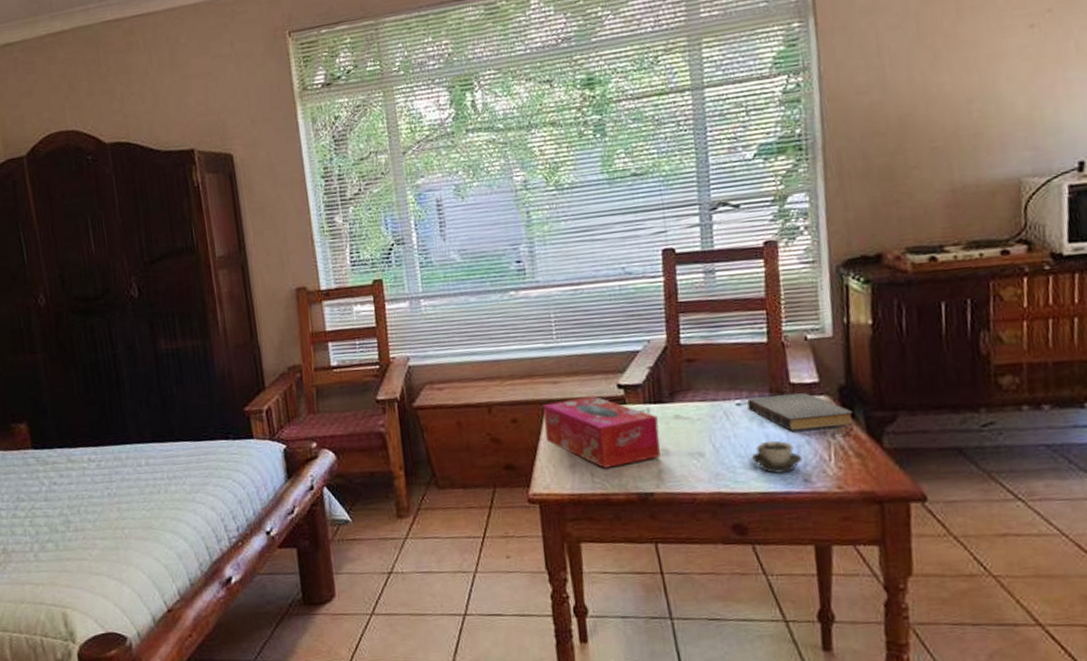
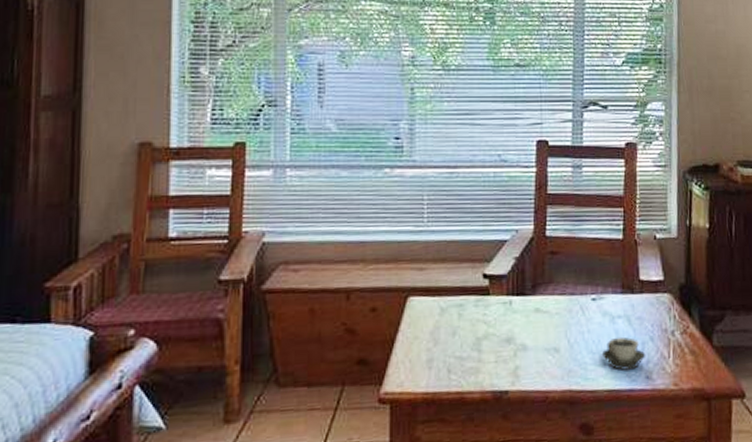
tissue box: present [543,396,661,468] -> none [404,285,519,364]
book: present [747,393,854,431] -> none [602,290,691,328]

